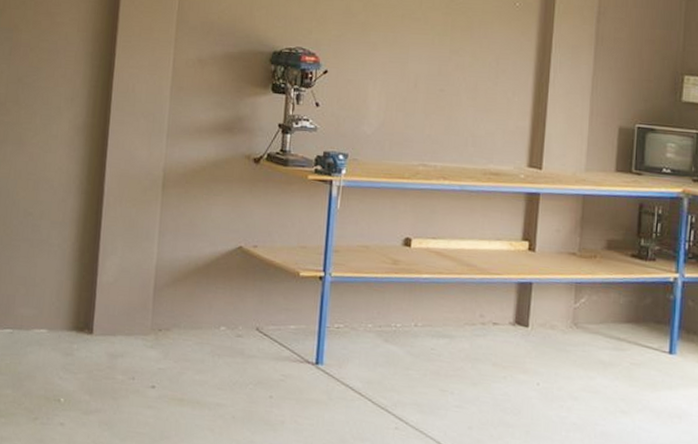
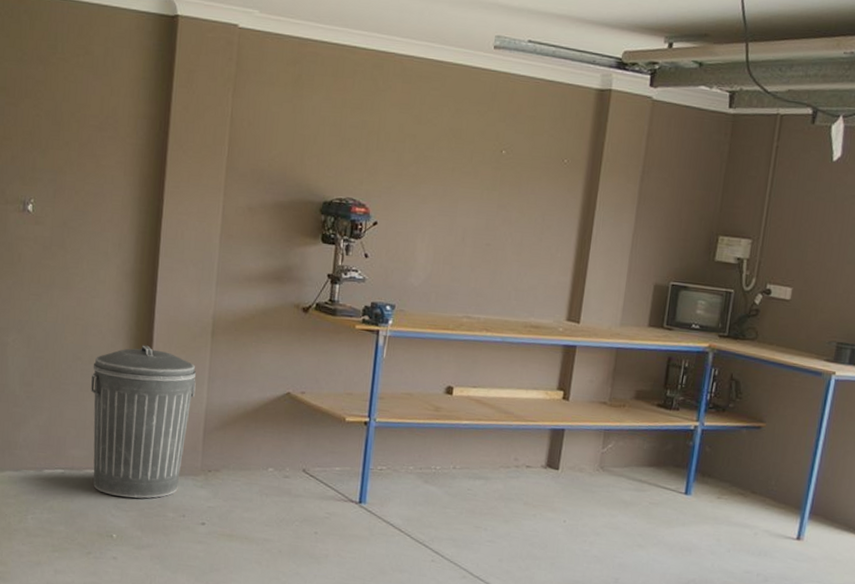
trash can: none [41,199,147,360] -> present [91,345,196,499]

